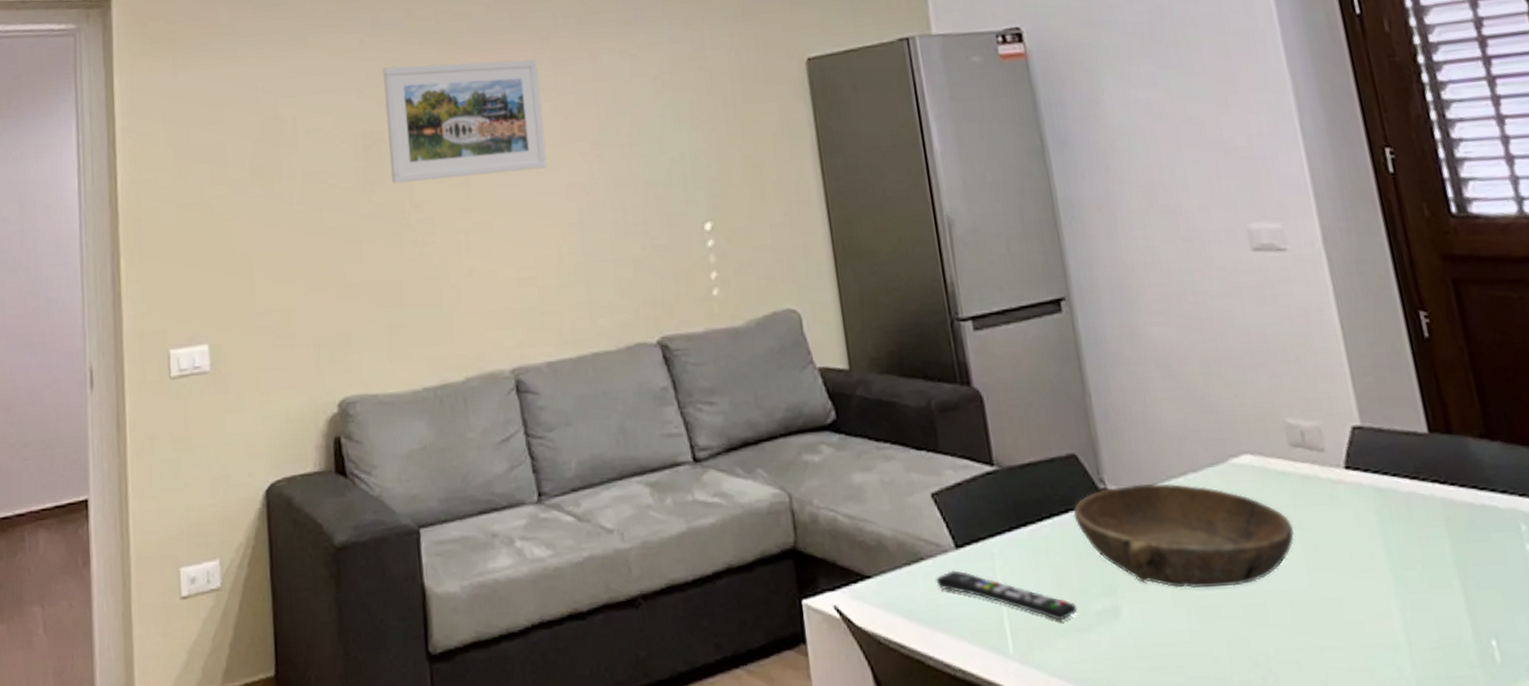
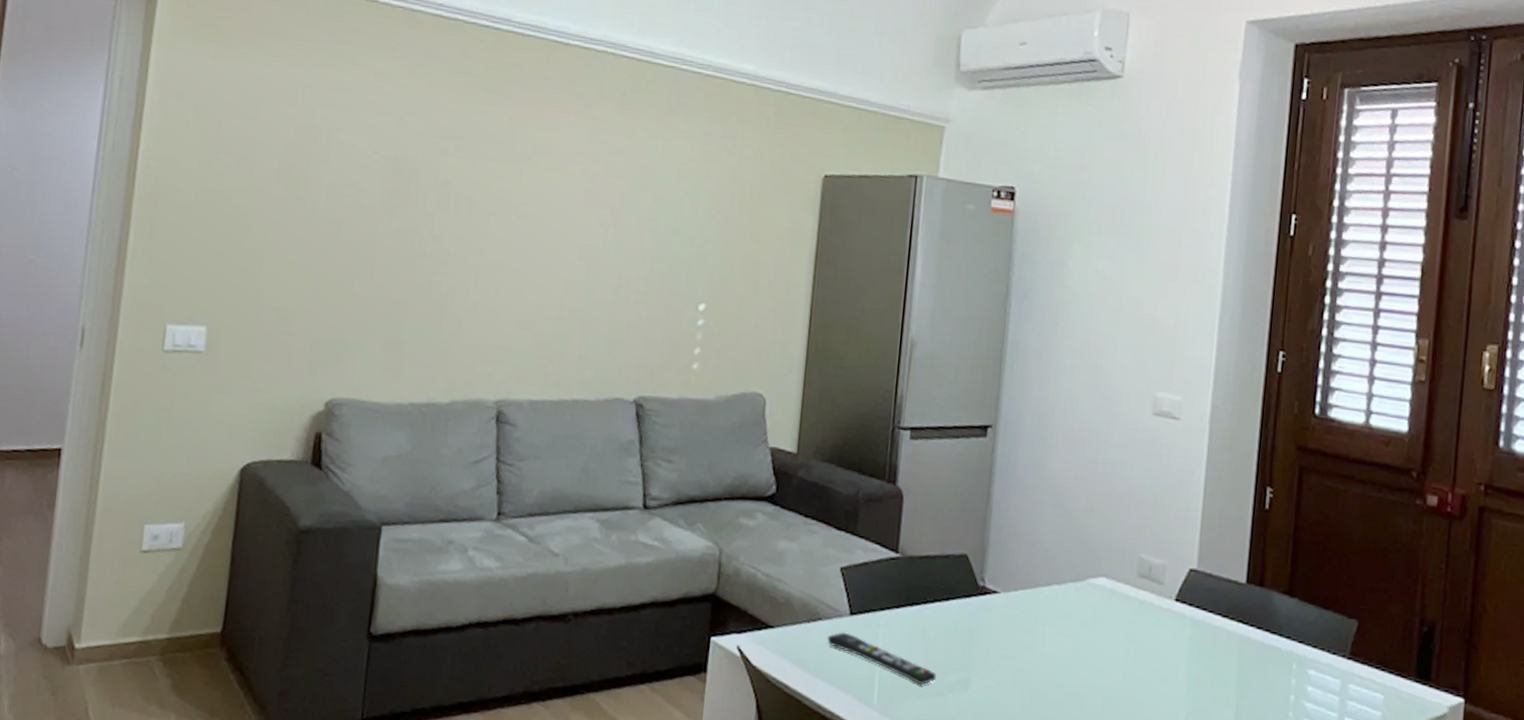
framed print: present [383,59,548,184] -> none [415,100,576,226]
bowl: present [1073,483,1294,589] -> none [953,586,1123,678]

